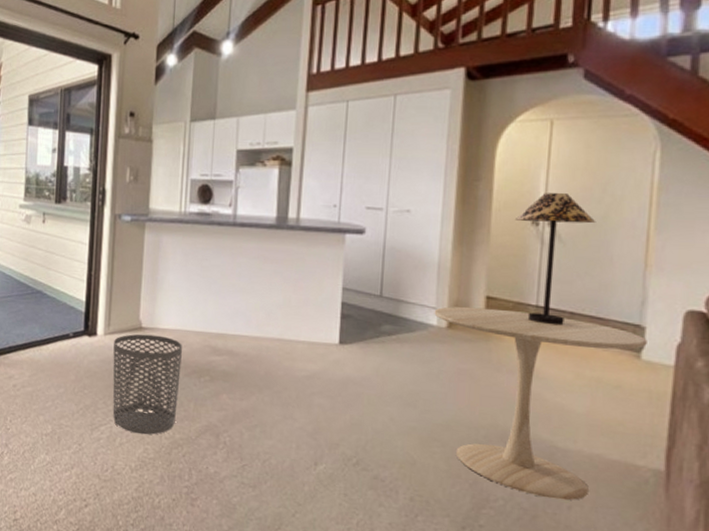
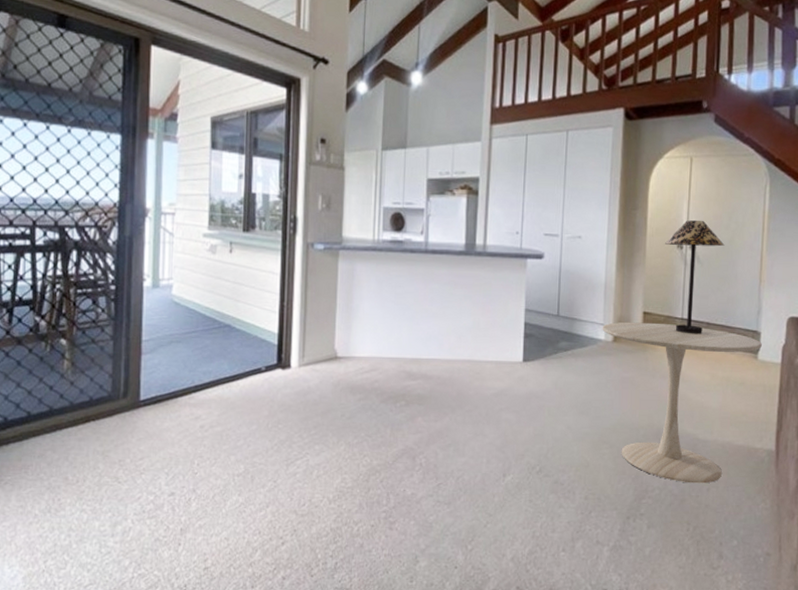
waste bin: present [112,334,183,435] -> none [308,363,379,465]

